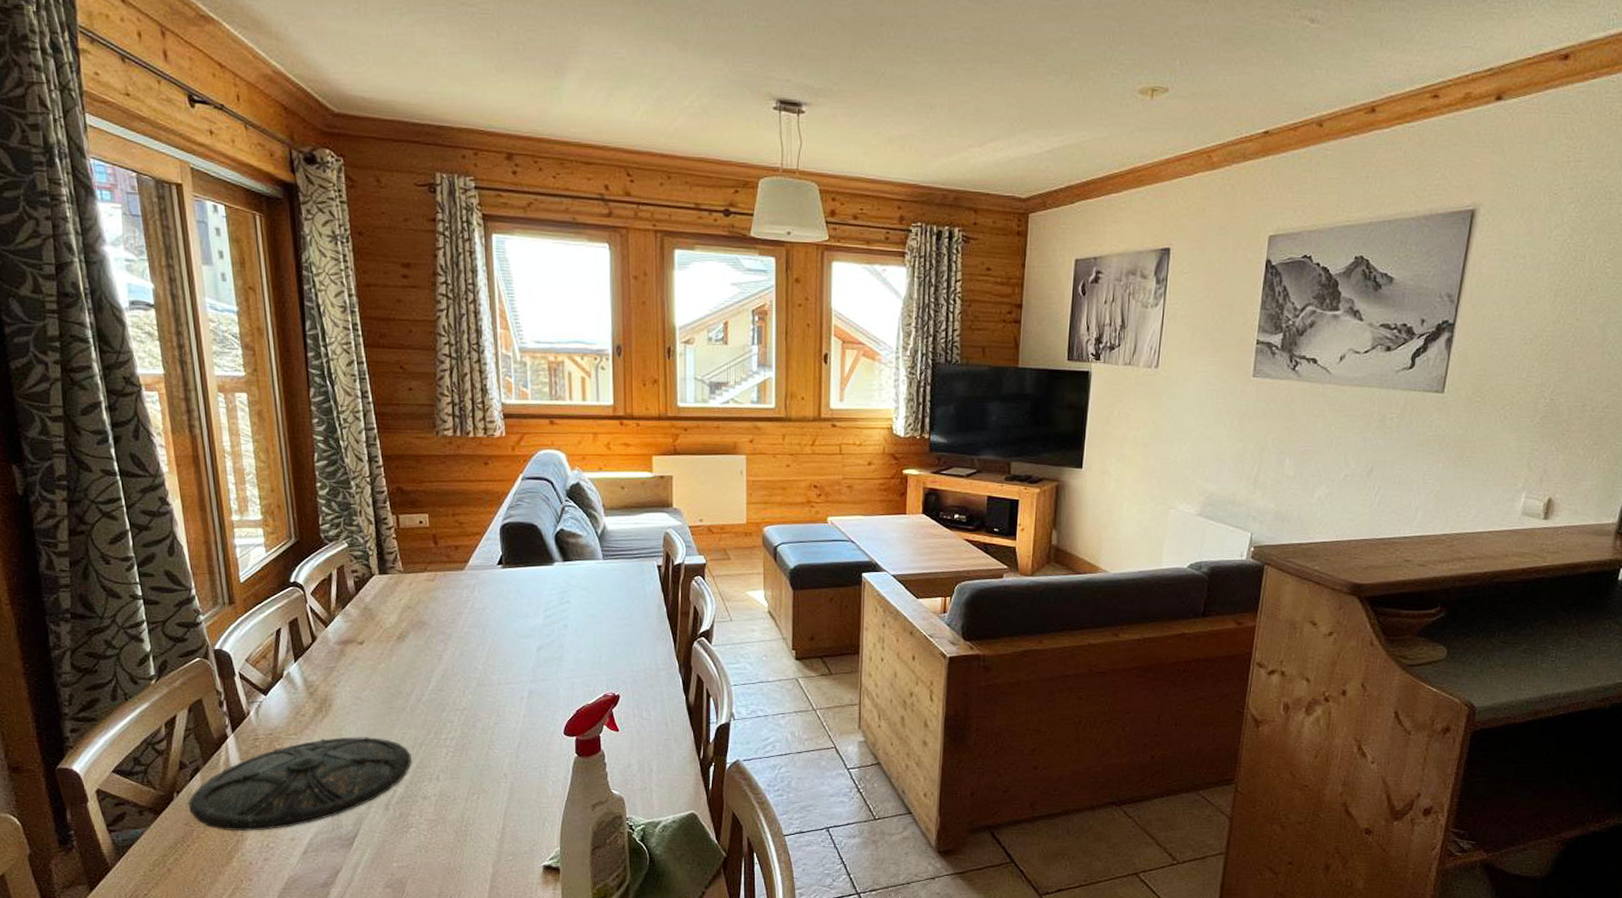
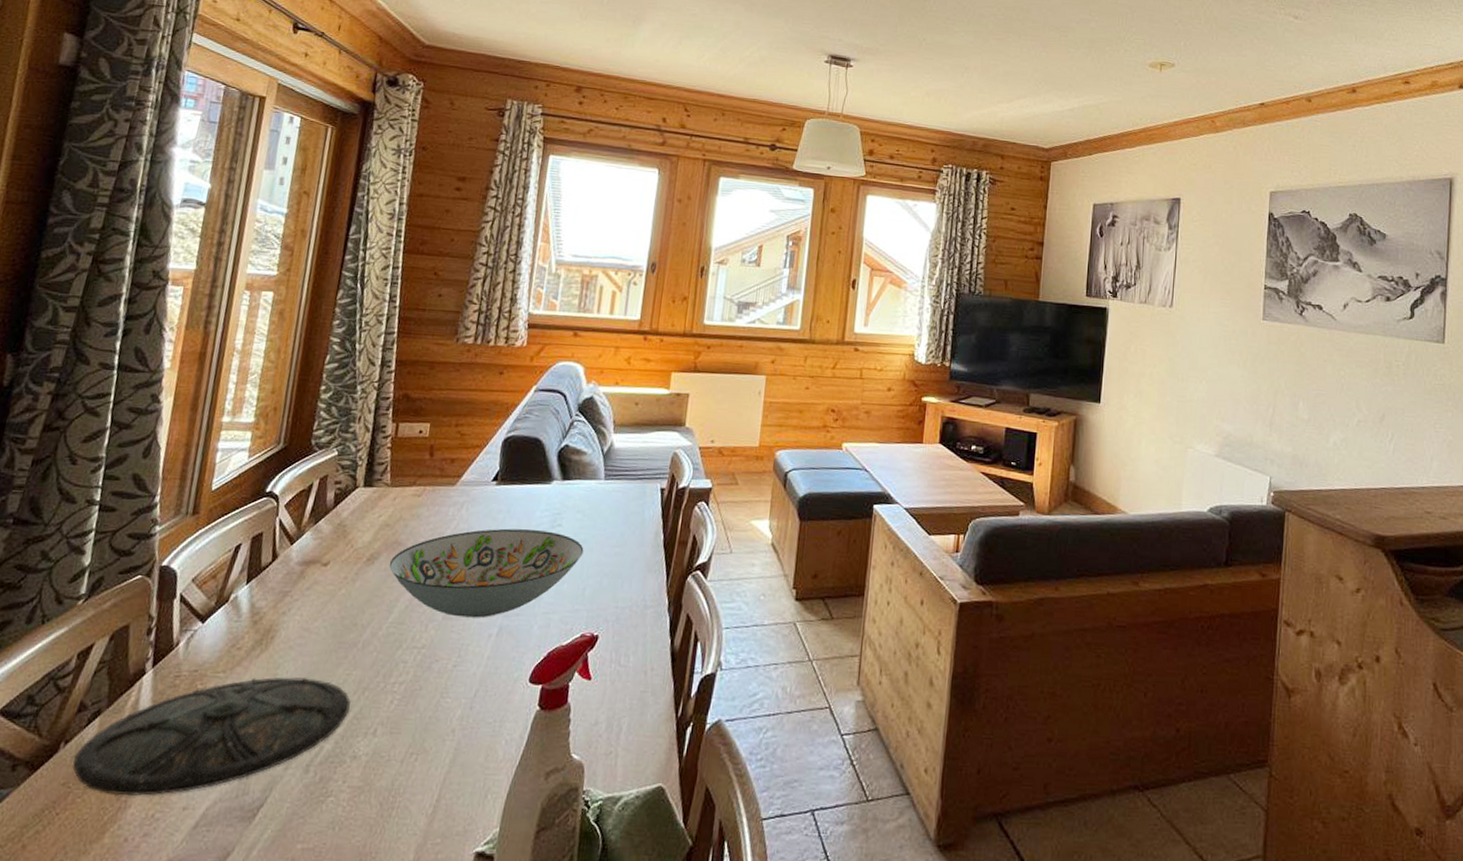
decorative bowl: none [418,606,594,684] -> present [389,528,584,618]

